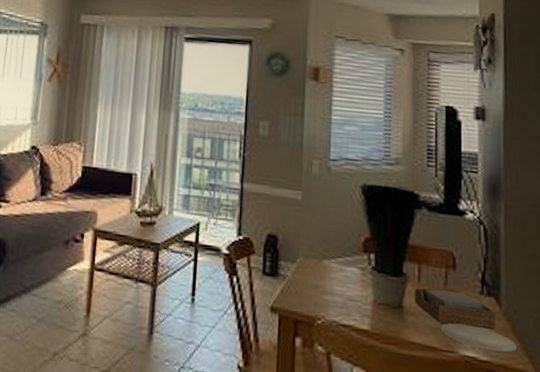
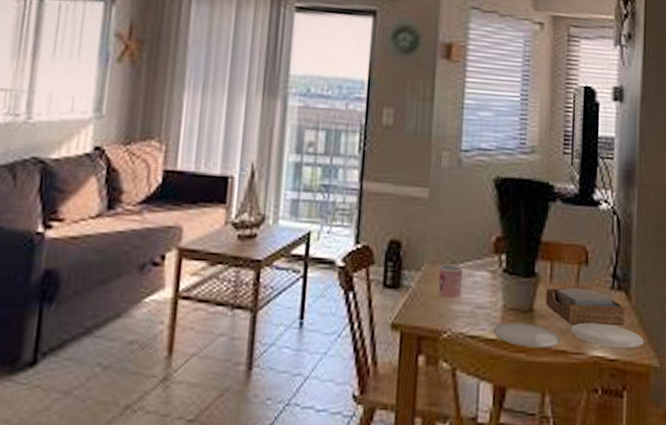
mug: none [312,258,334,290] -> present [438,264,463,299]
plate: none [364,315,431,344] -> present [492,322,561,349]

